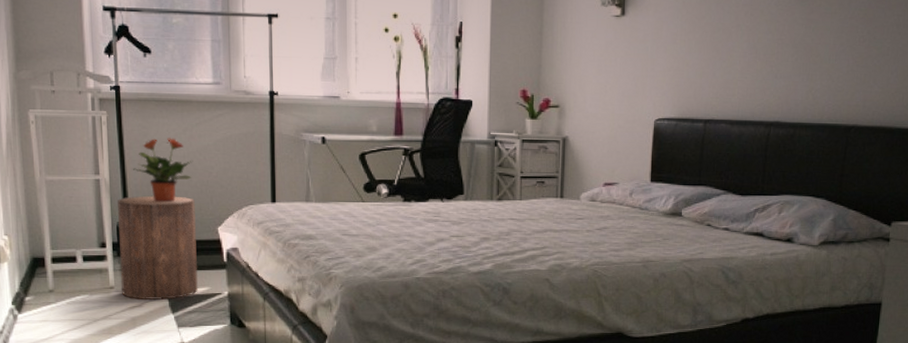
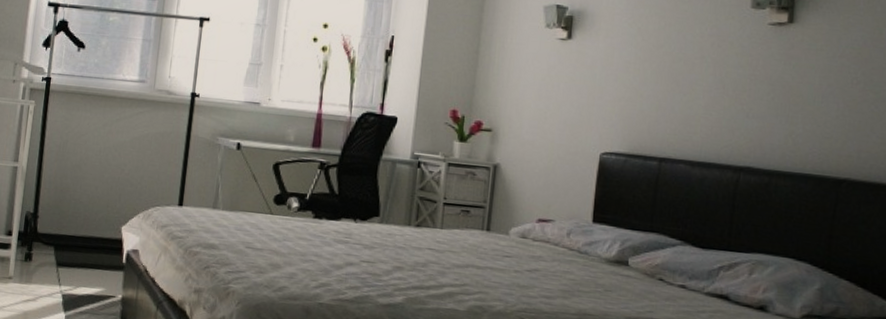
stool: present [118,195,198,300] -> none [19,186,104,297]
potted plant: present [132,138,193,203] -> none [49,131,108,196]

